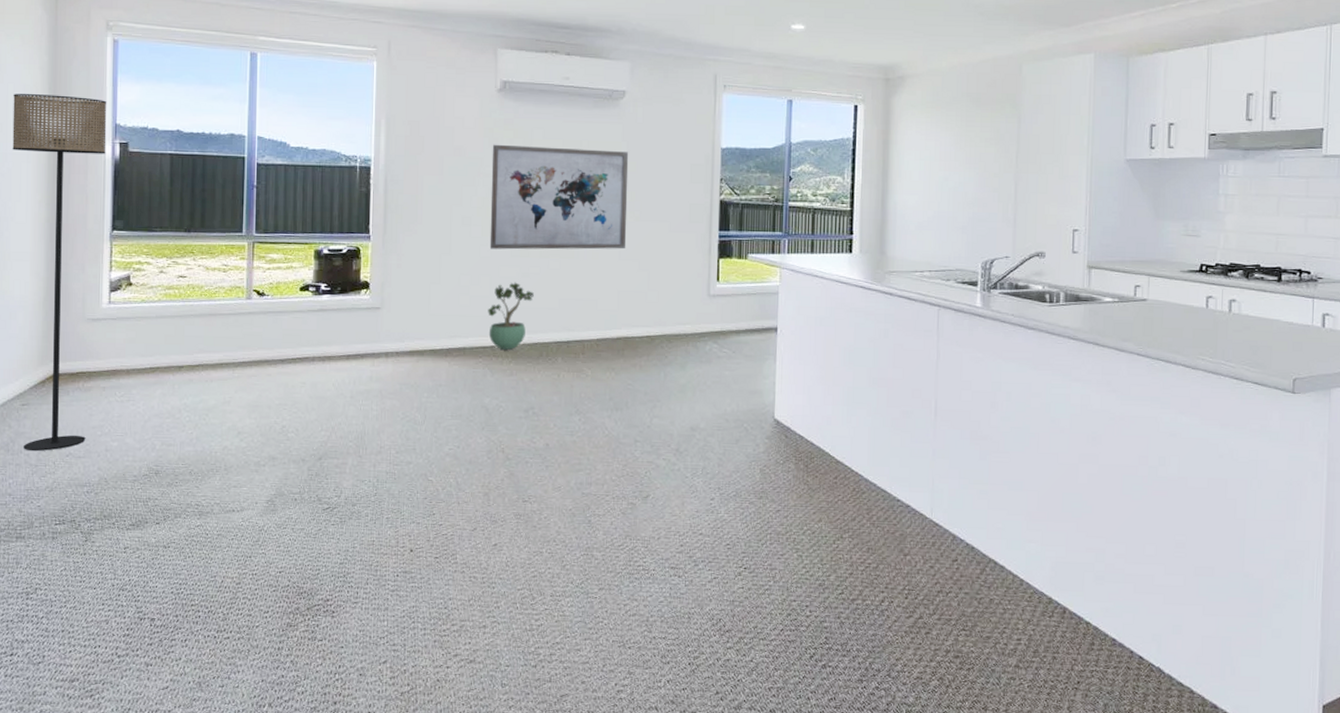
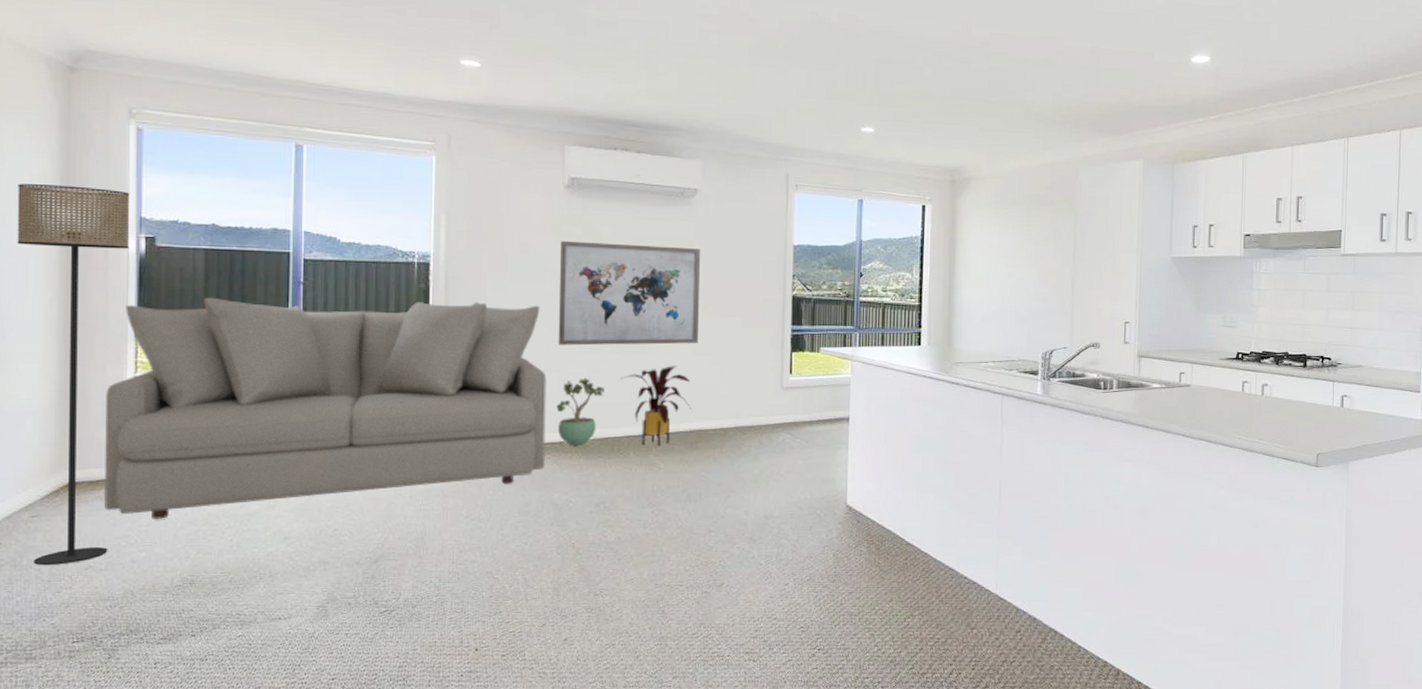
sofa: none [82,200,479,411] -> present [103,297,547,519]
house plant: none [549,271,619,352] -> present [620,366,692,446]

